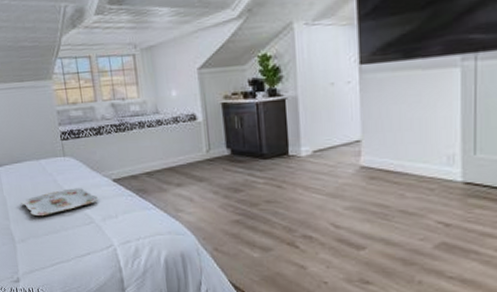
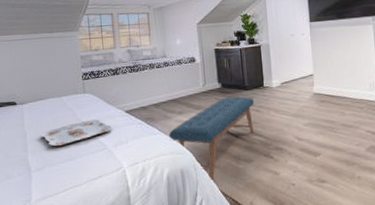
bench: none [166,167,276,269] -> present [169,96,255,180]

